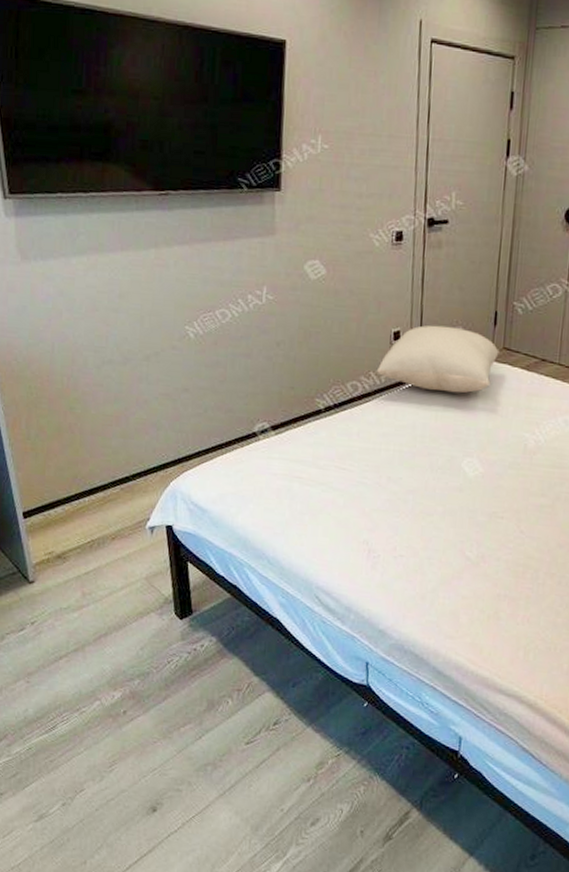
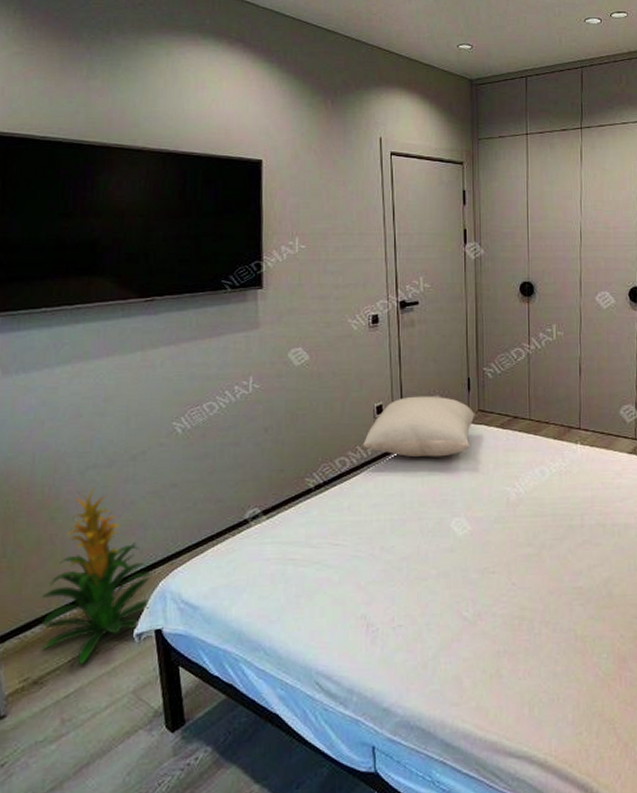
indoor plant: none [62,383,166,547] -> present [40,487,154,664]

